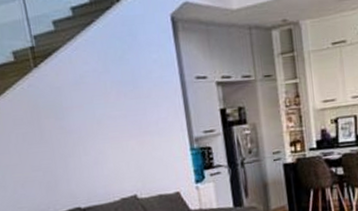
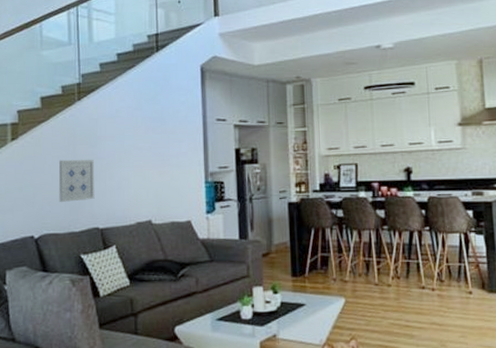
wall art: none [25,133,71,184] -> present [59,159,95,202]

